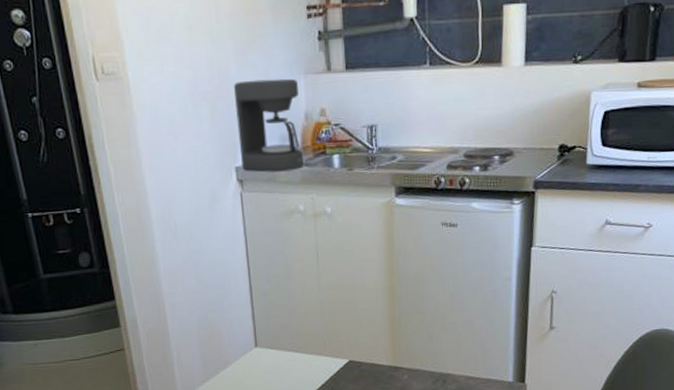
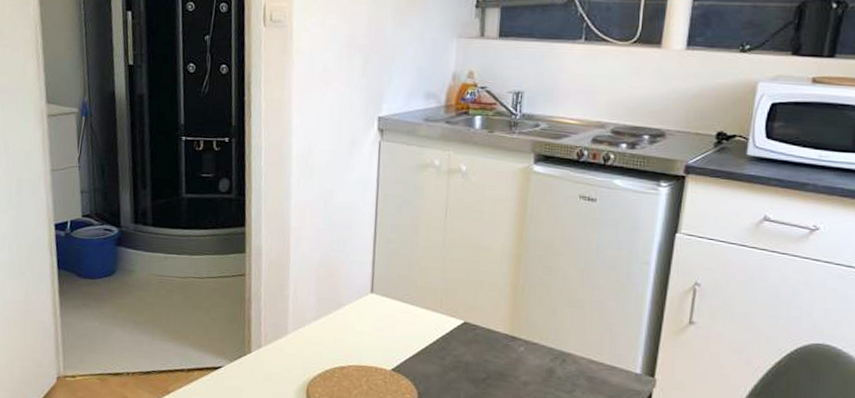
coffee maker: present [234,78,304,173] -> none [384,38,450,127]

